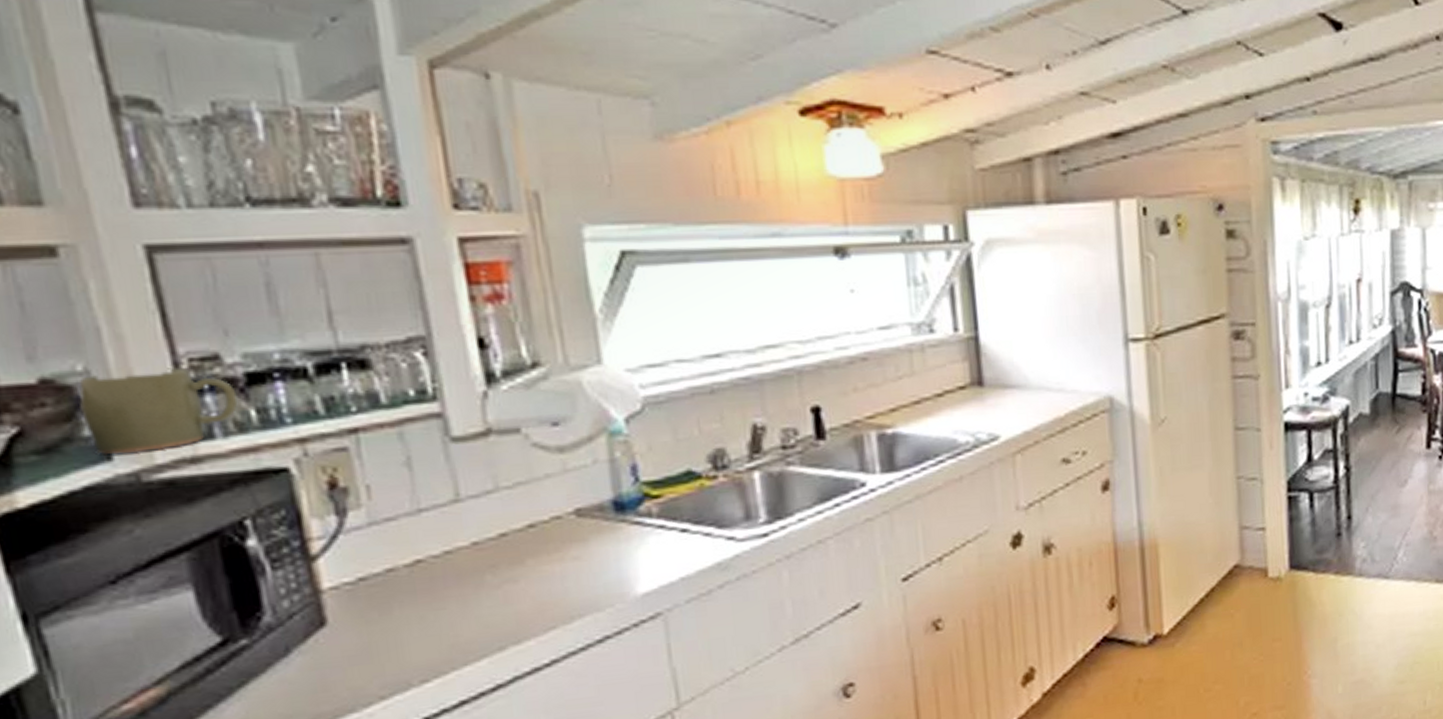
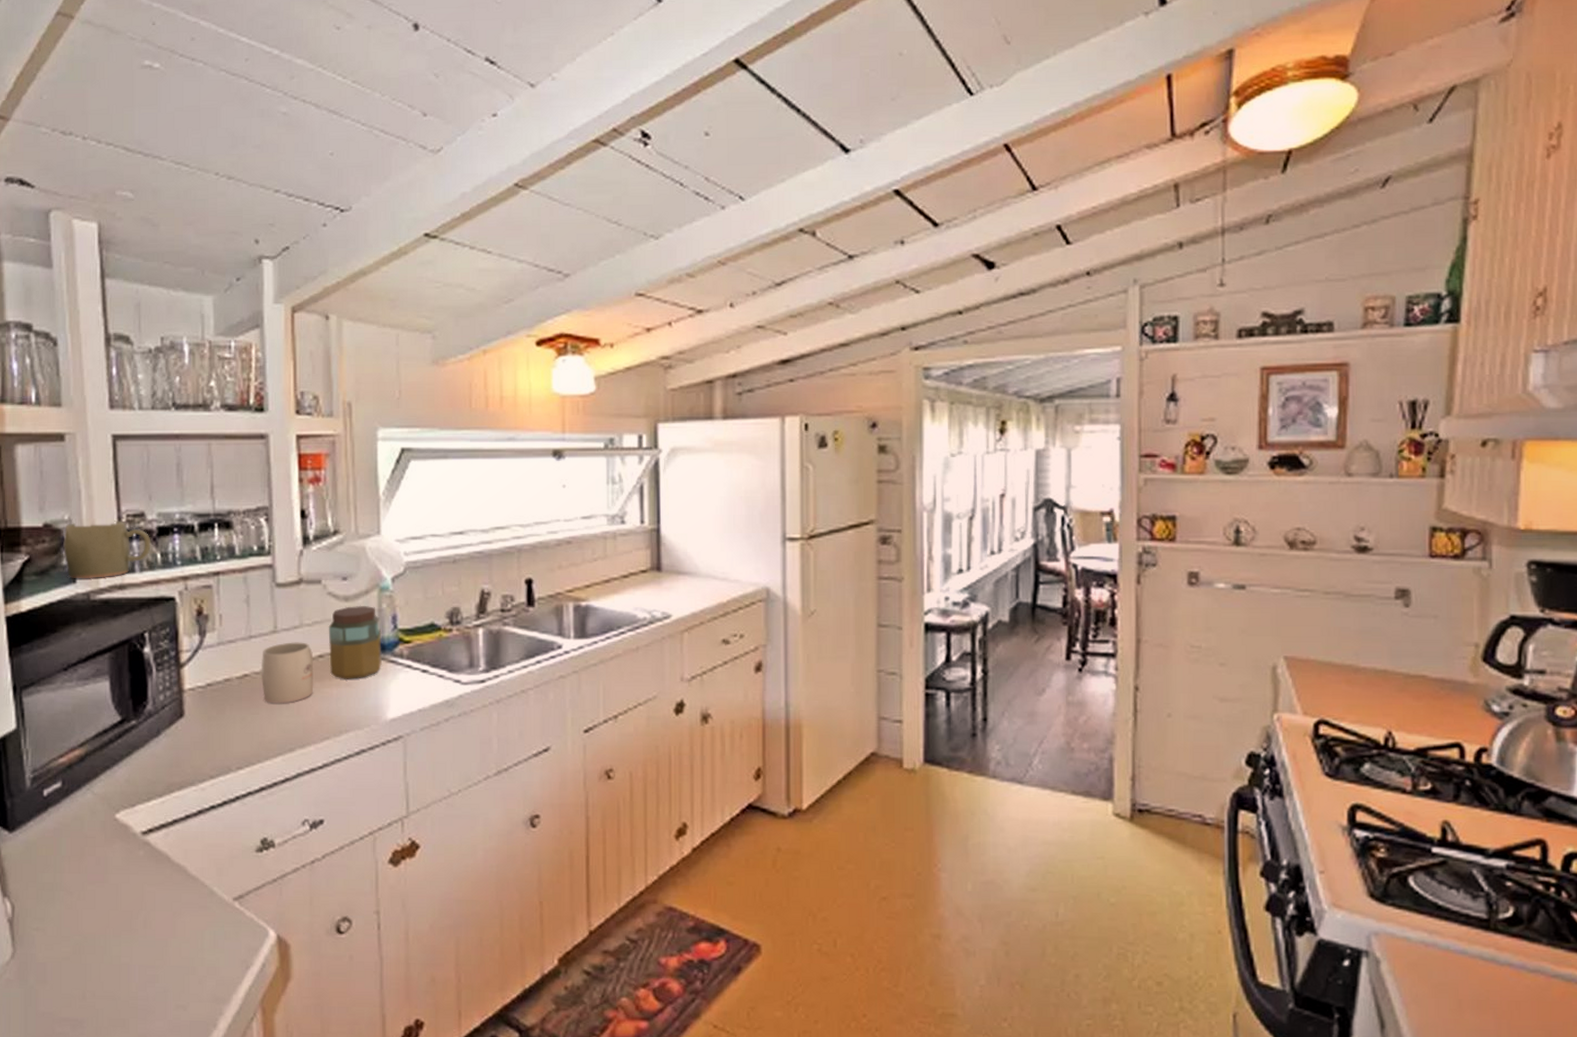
mug: none [440,510,525,594] -> present [262,642,314,704]
peanut butter: none [538,456,623,552] -> present [328,605,382,679]

